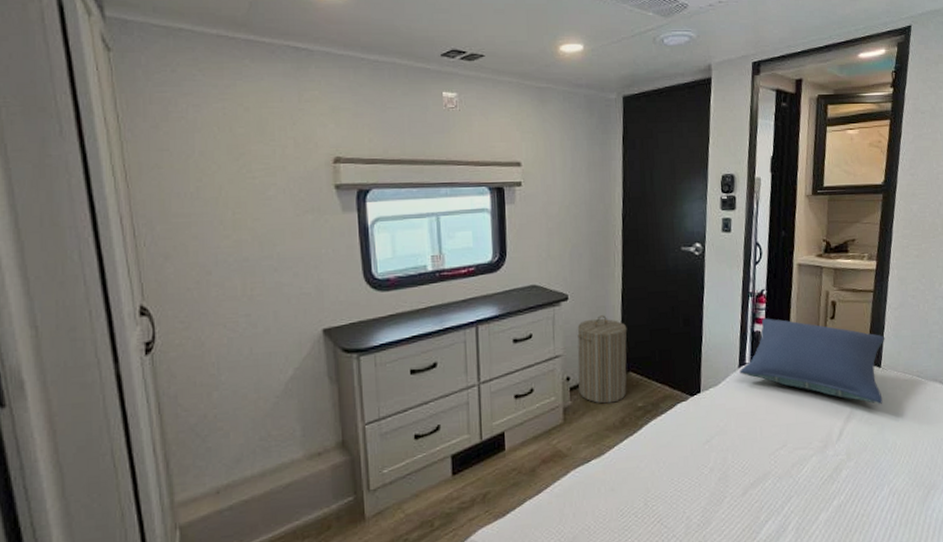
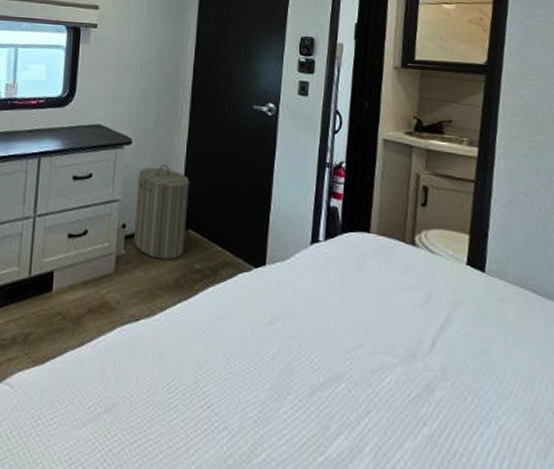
pillow: present [739,318,885,404] -> none [312,193,490,317]

